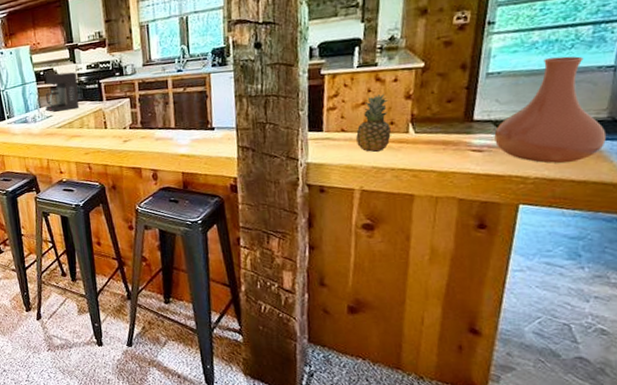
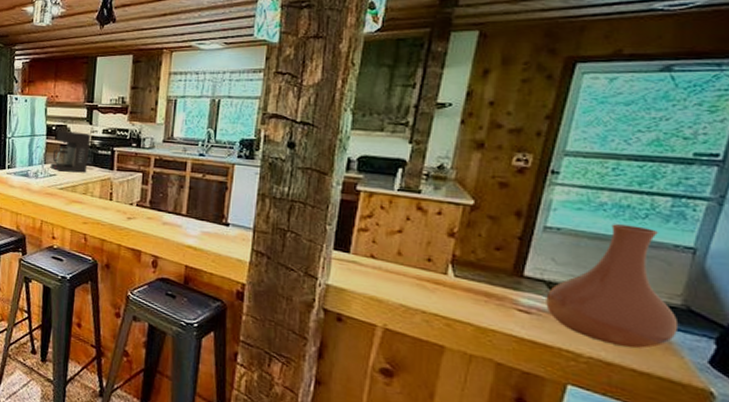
fruit: present [356,94,391,152] -> none [387,225,429,289]

